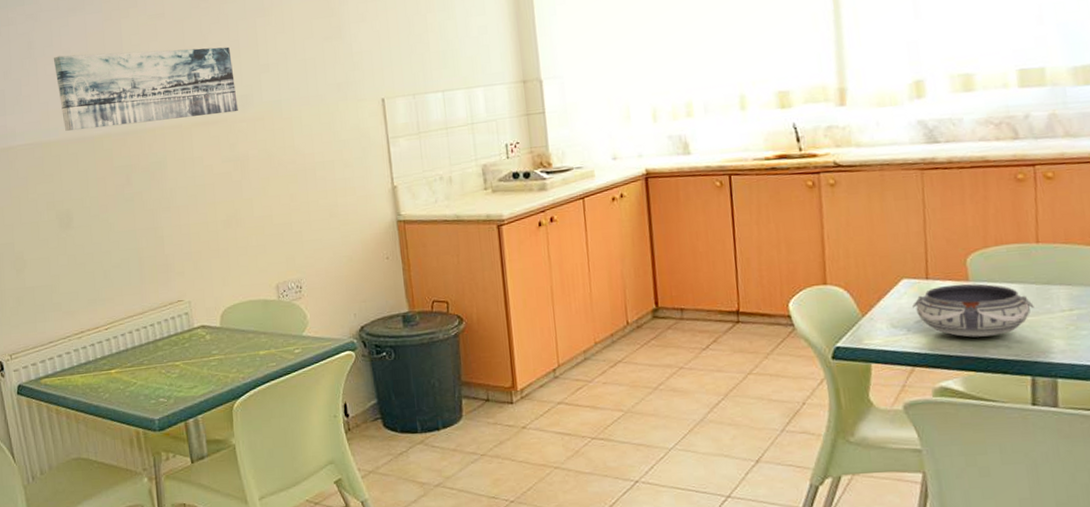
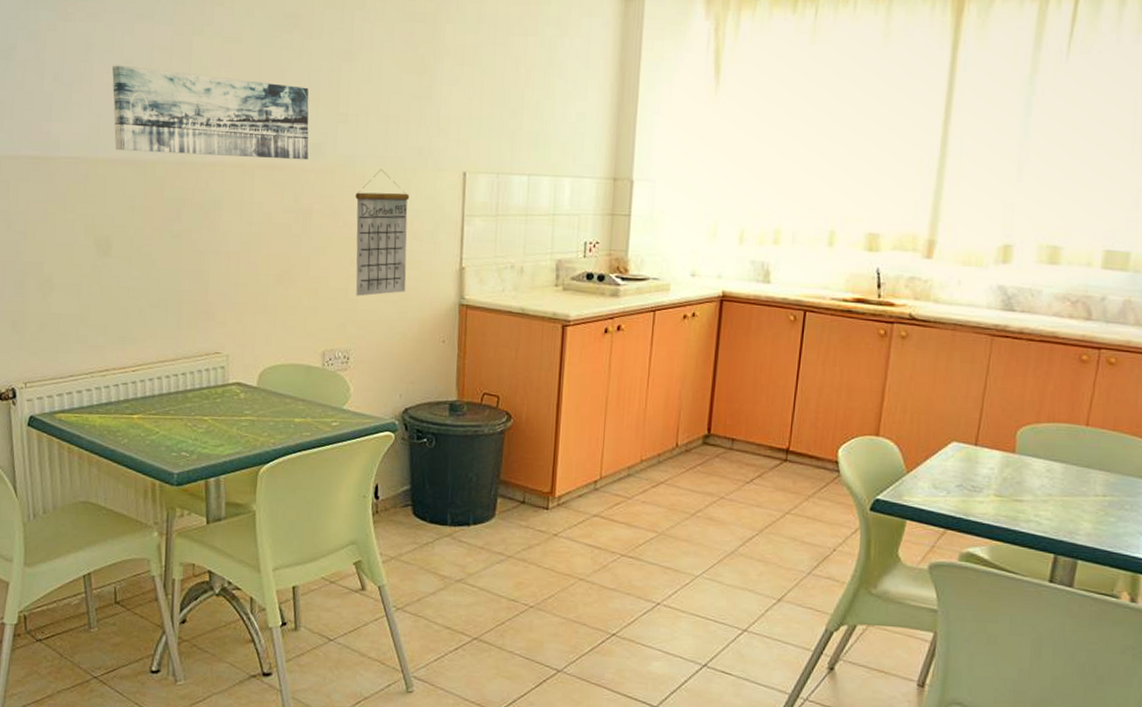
calendar: none [286,108,345,228] -> present [355,169,410,296]
bowl: present [912,283,1034,338] -> none [957,454,1071,510]

